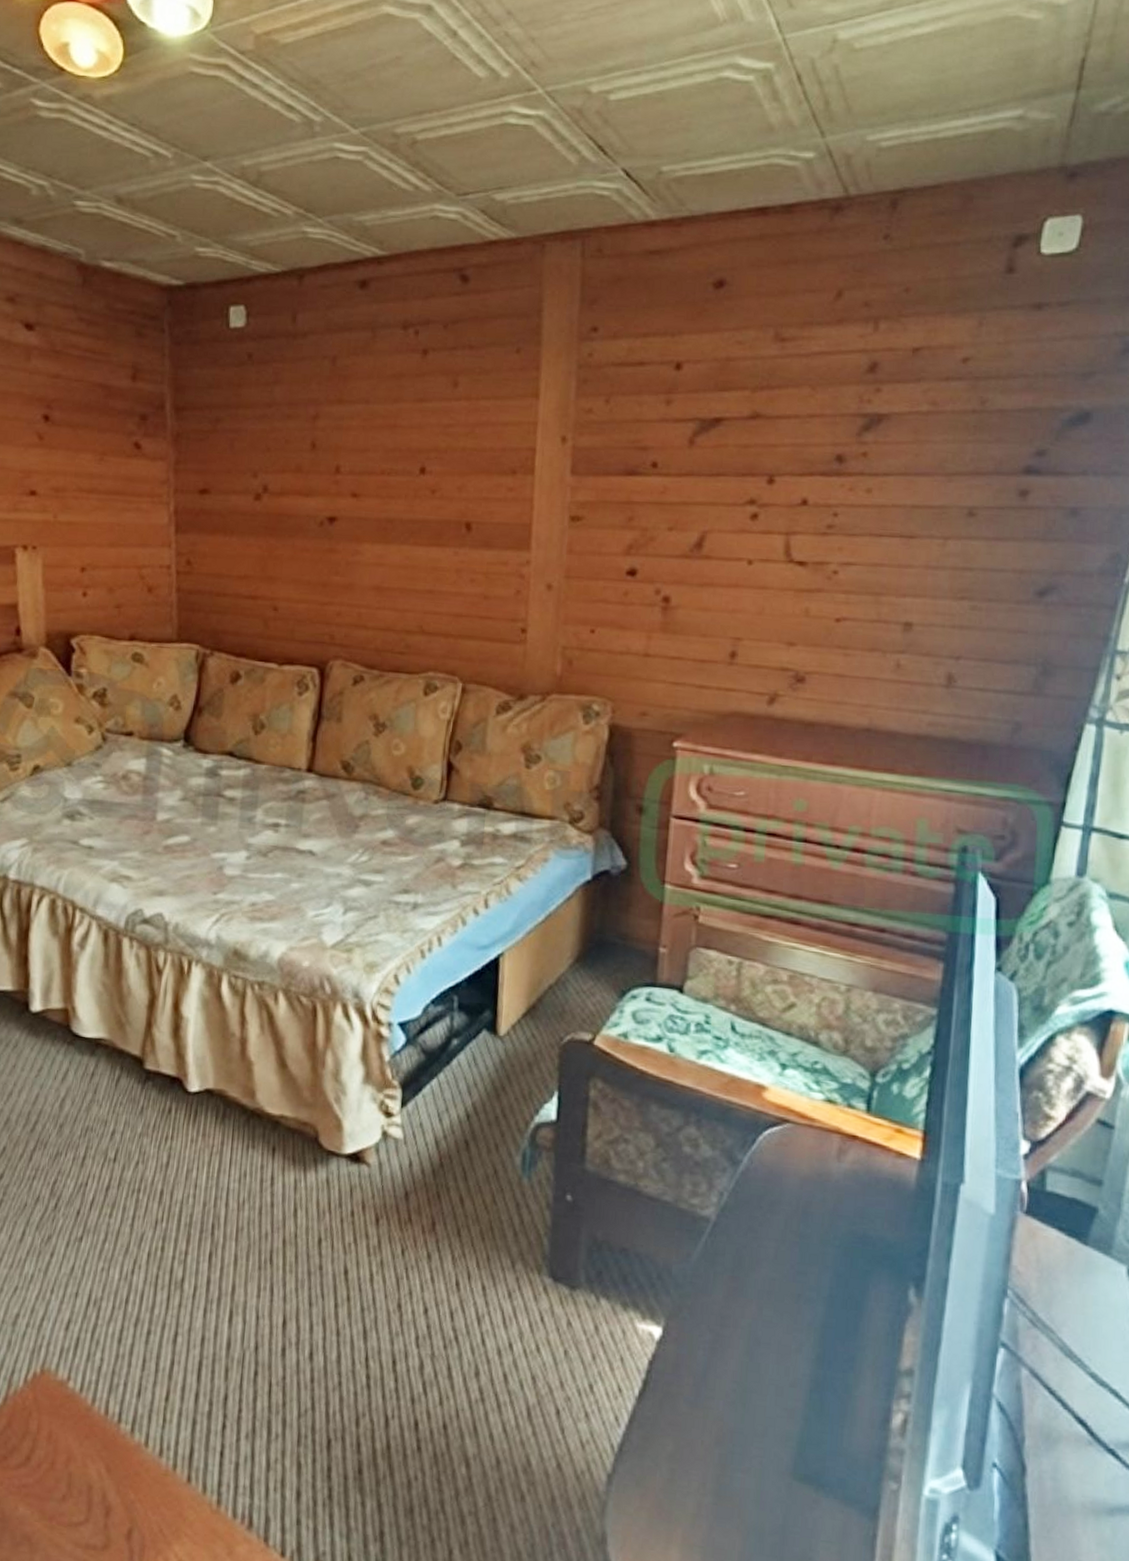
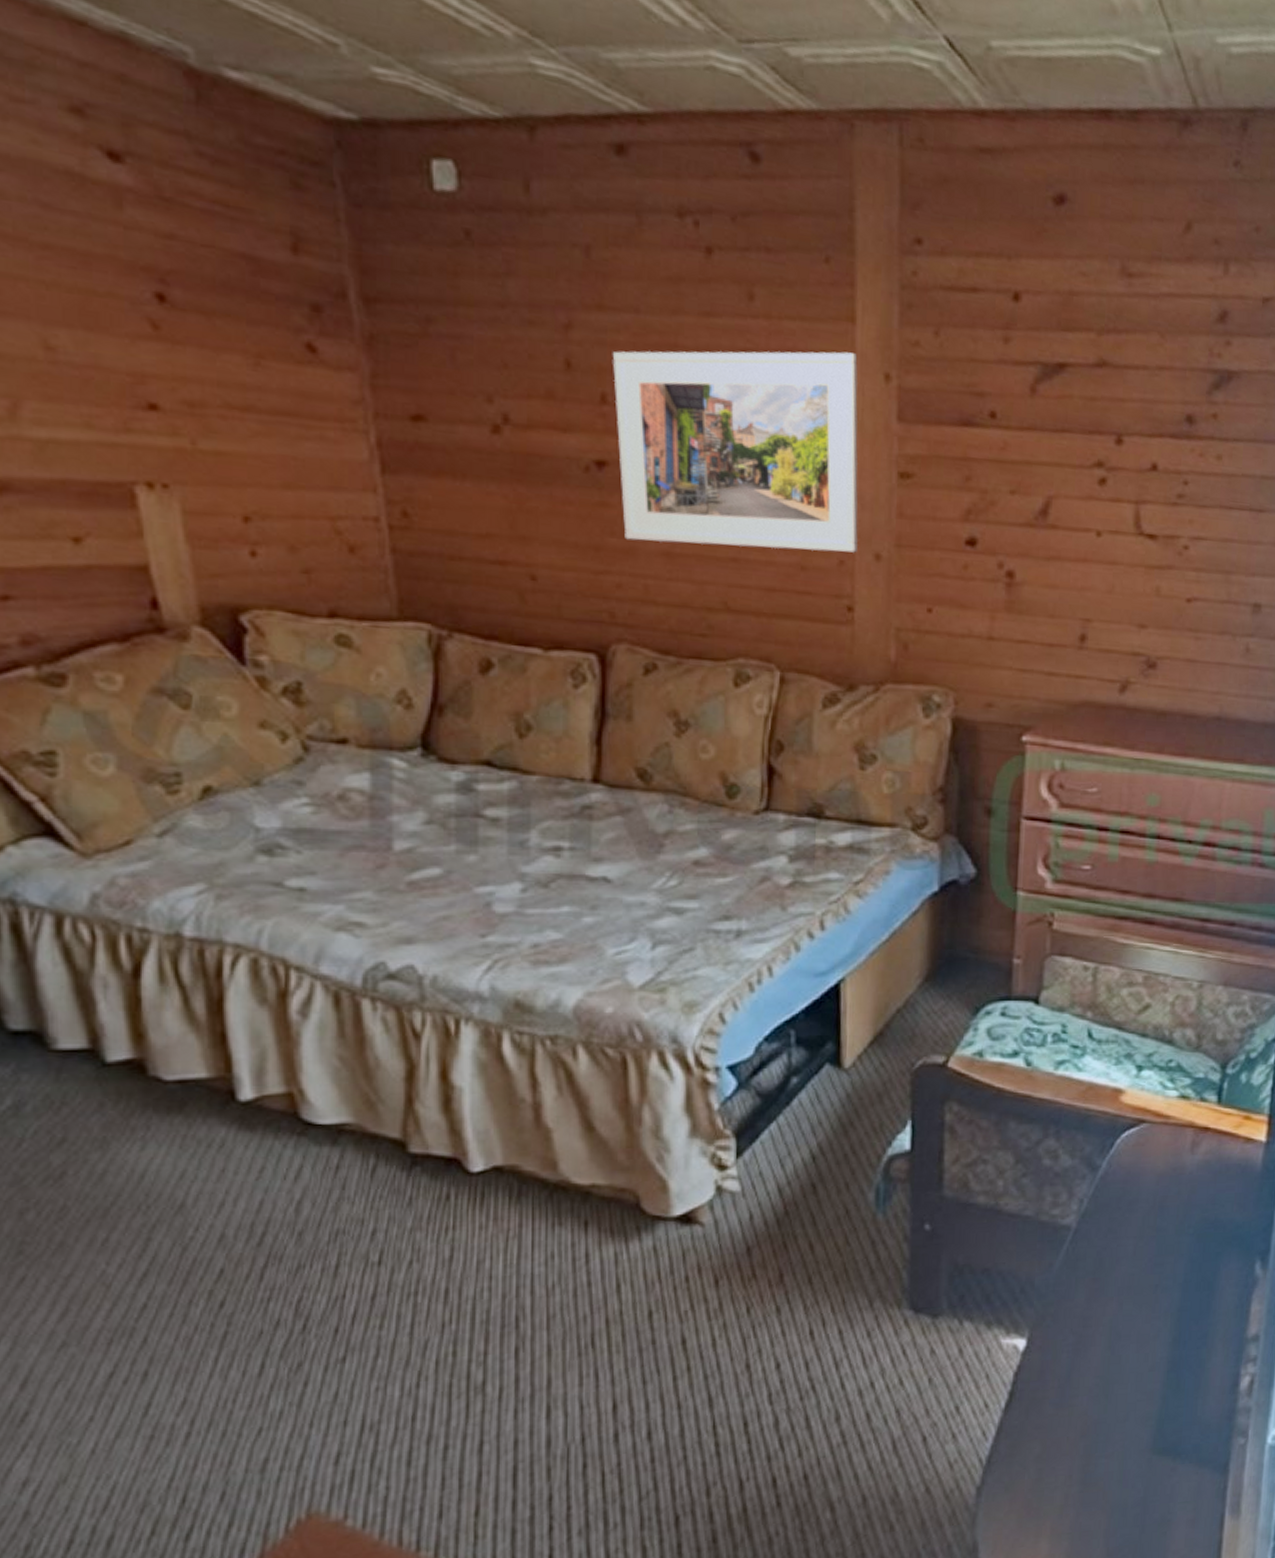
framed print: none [345,421,540,584] -> present [612,351,858,553]

